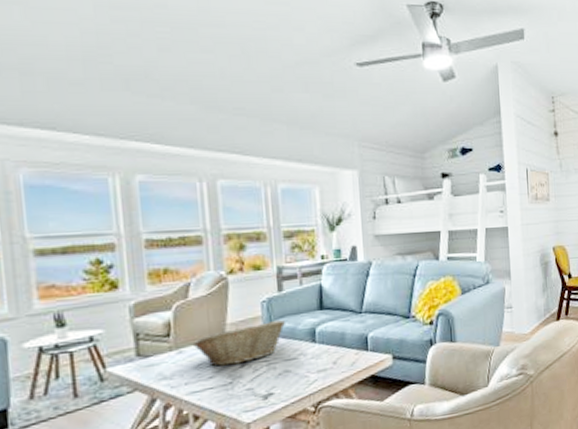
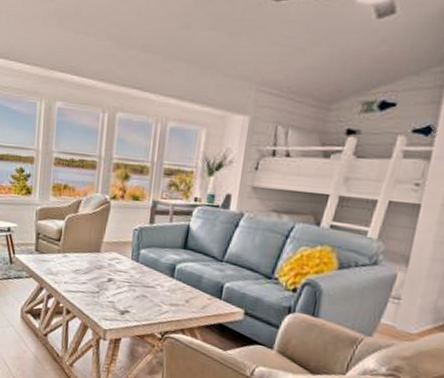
fruit basket: present [192,319,285,366] -> none [75,246,150,279]

